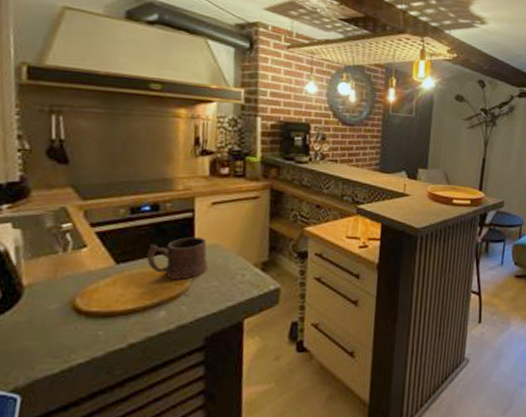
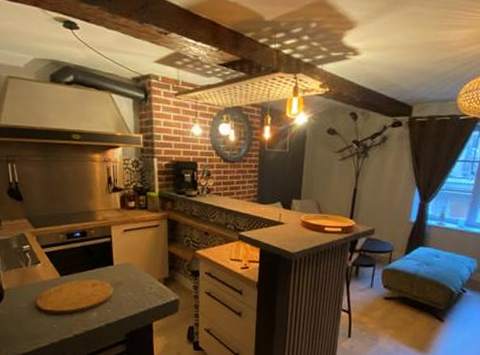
mug: present [146,237,208,279] -> none [80,257,124,290]

